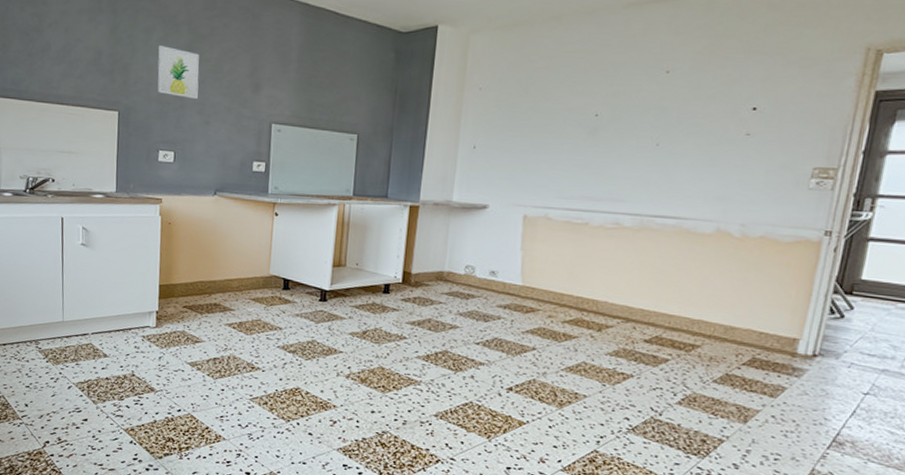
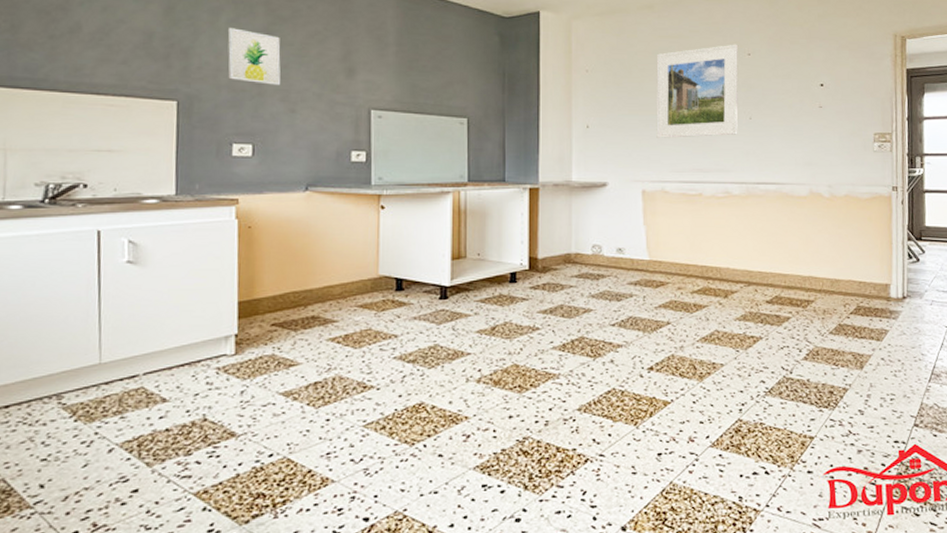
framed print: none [546,60,657,163] -> present [656,44,739,138]

